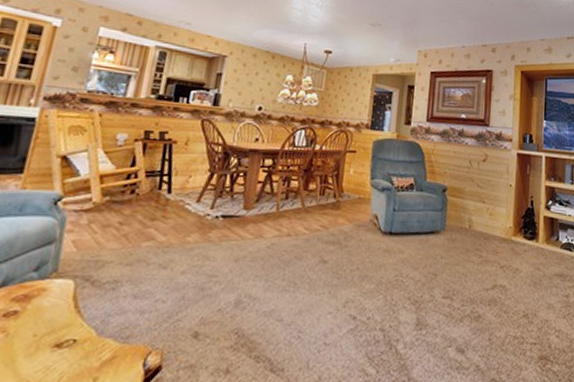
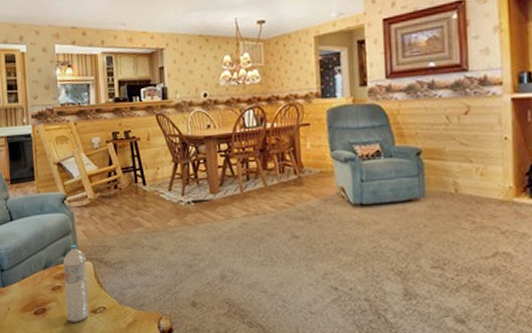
water bottle: none [13,256,68,361] -> present [63,244,90,322]

